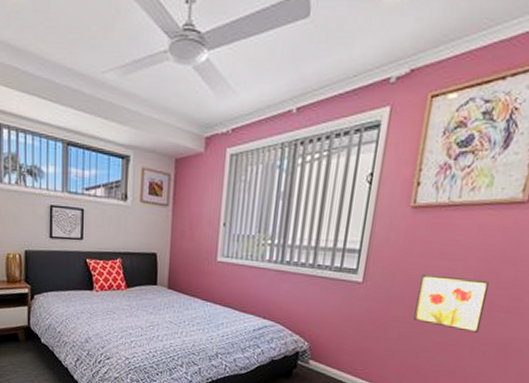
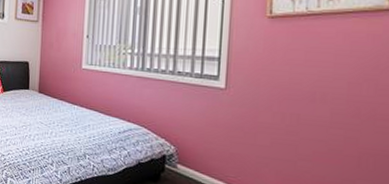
wall art: present [413,274,489,333] -> none [285,80,367,143]

